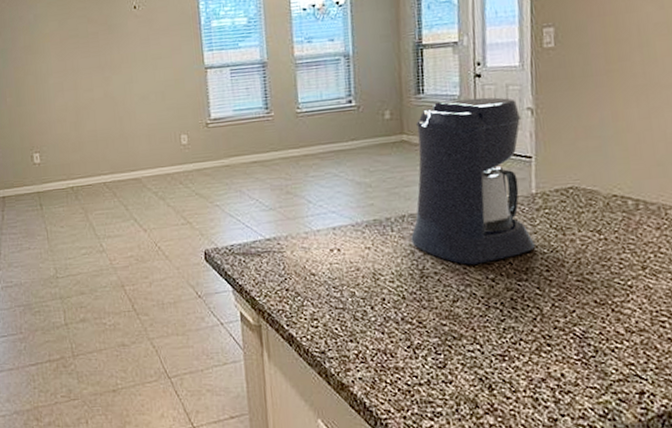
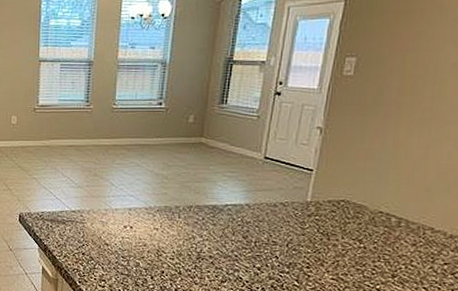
coffee maker: present [411,97,535,265] -> none [194,113,311,255]

